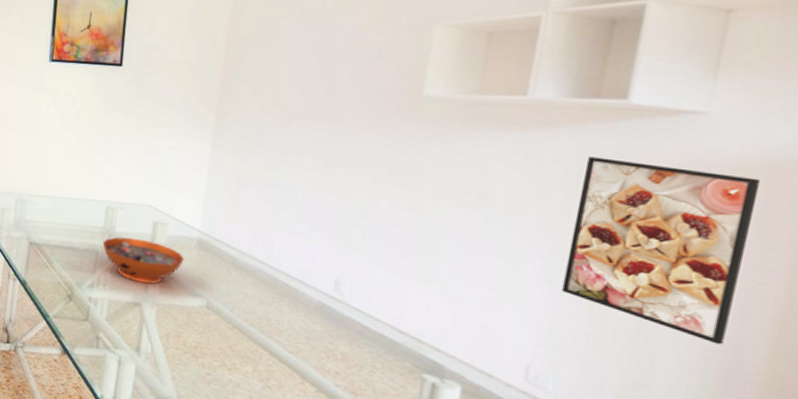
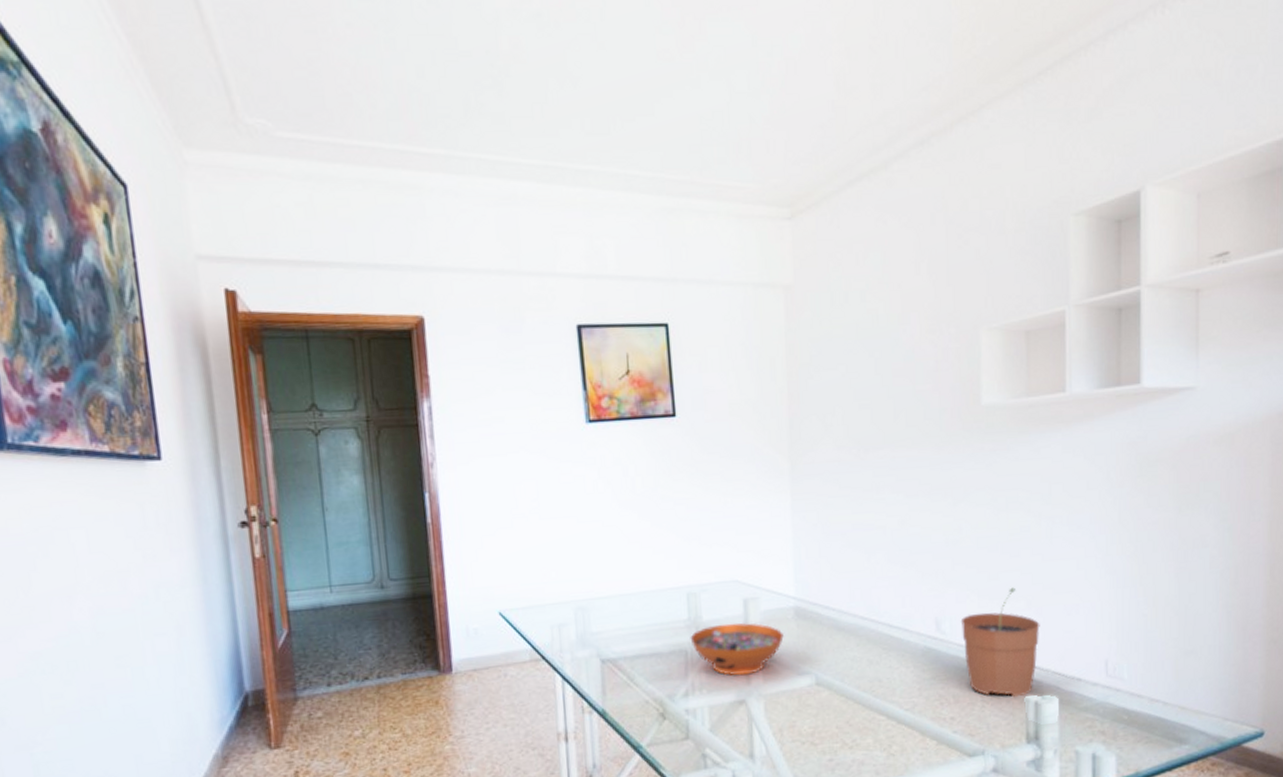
plant pot: none [360,270,453,374] -> present [960,587,1040,698]
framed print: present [561,156,761,345] -> none [1120,441,1240,599]

